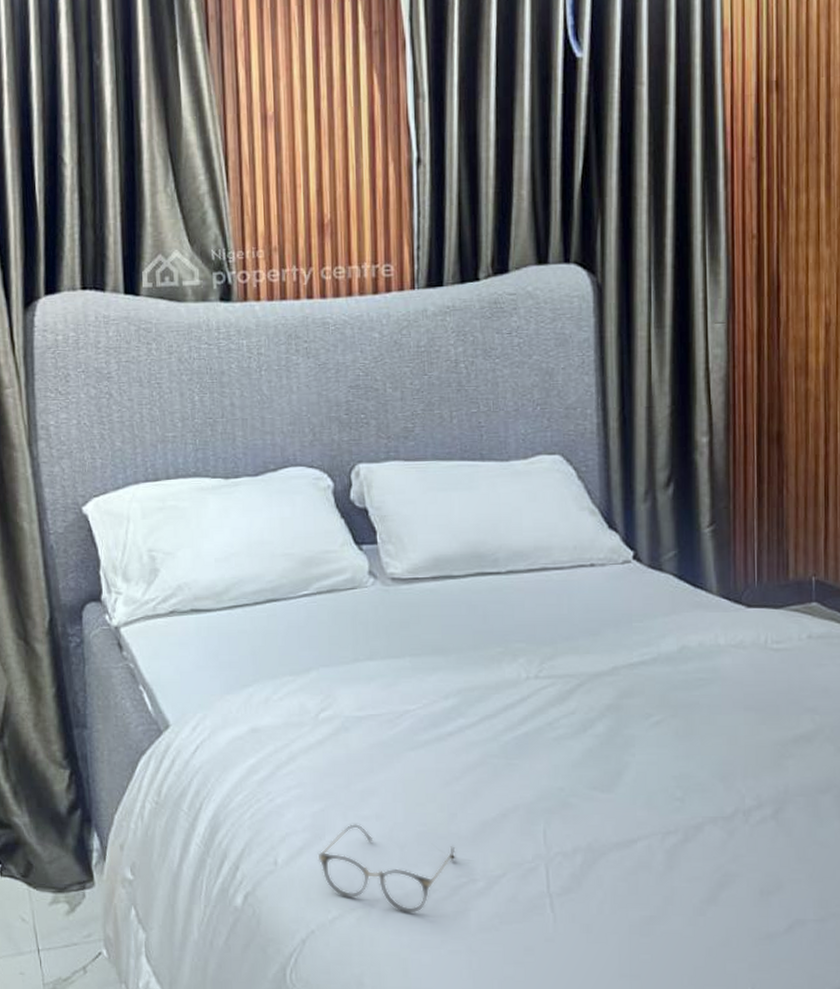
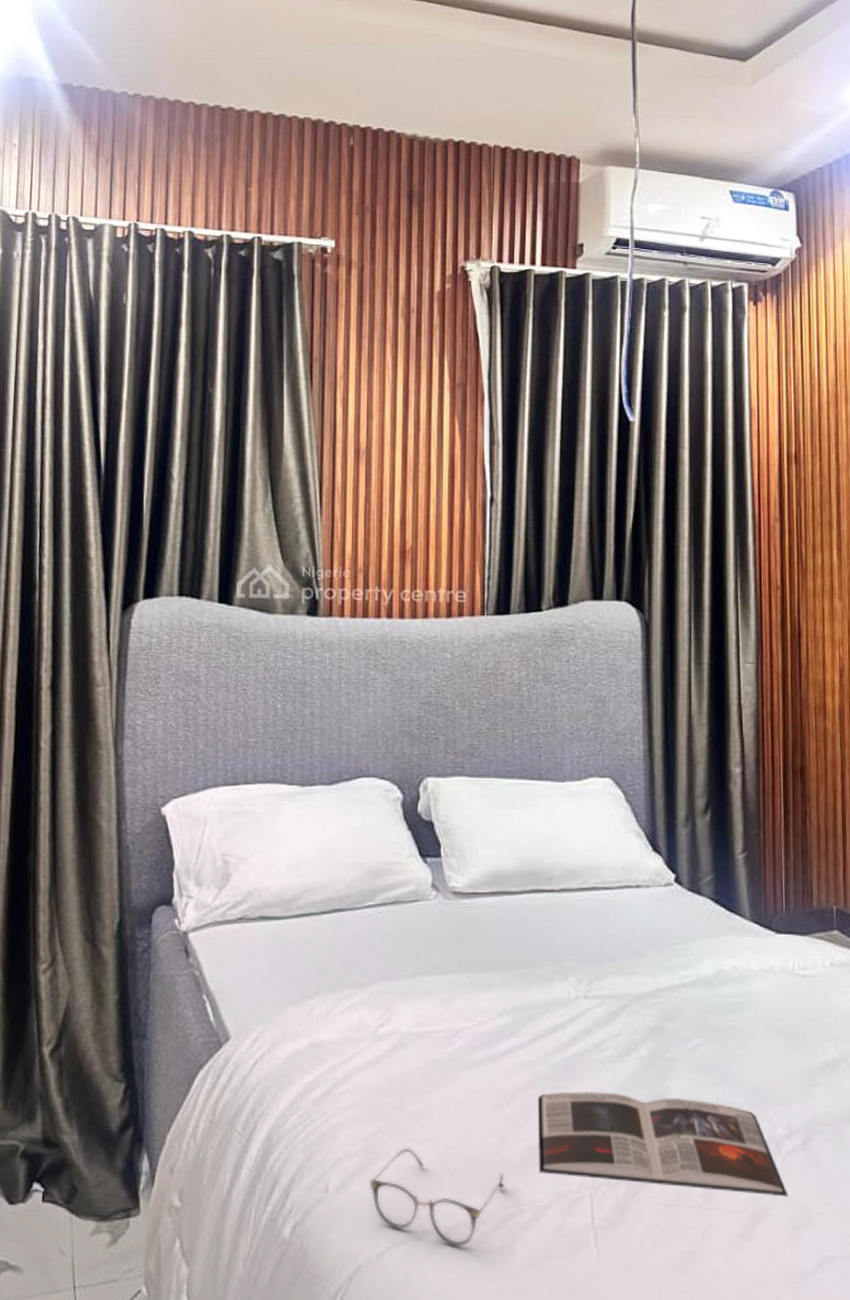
magazine: none [487,767,757,865] -> present [537,1090,789,1197]

